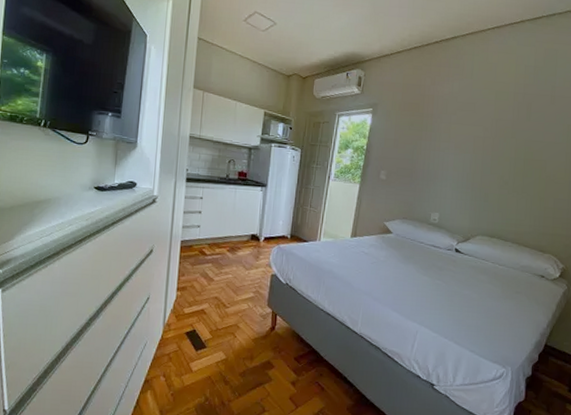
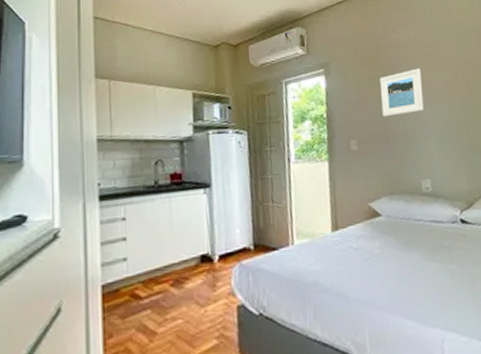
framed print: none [413,120,455,158] -> present [379,68,424,117]

